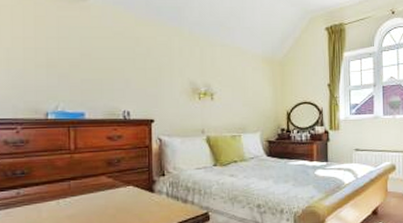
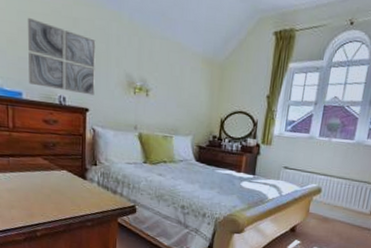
wall art: none [90,42,159,106] -> present [27,17,96,96]

